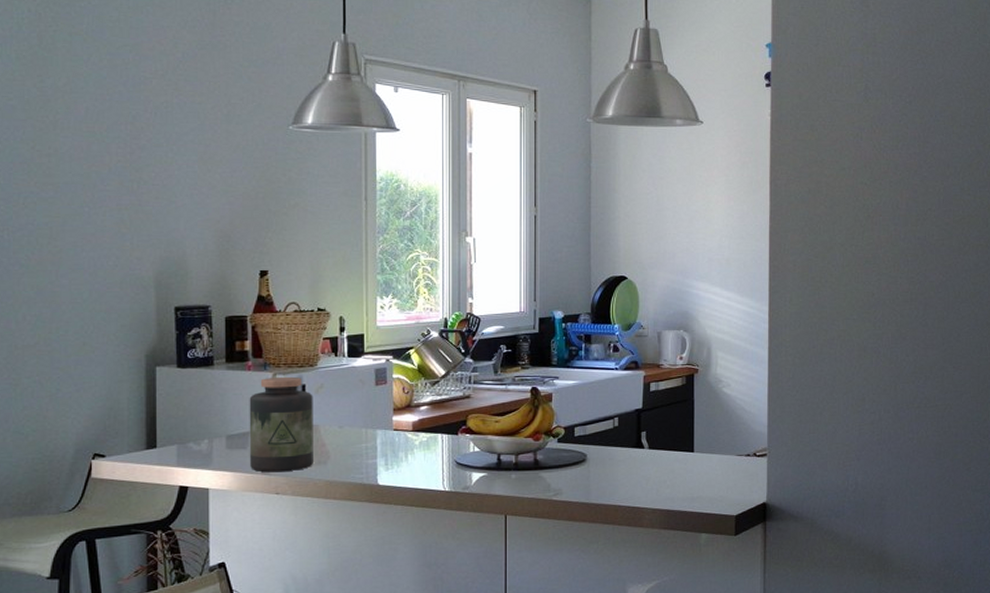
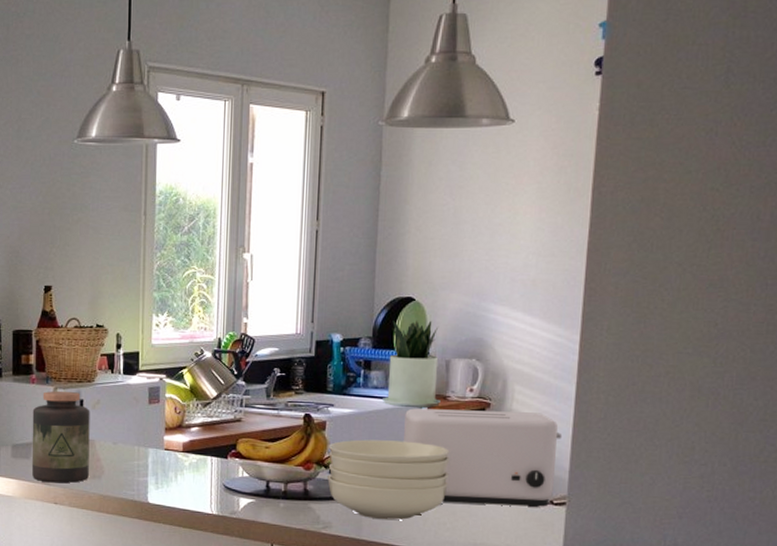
bowl: none [555,407,666,483] -> present [327,439,450,521]
planter: none [603,296,655,377] -> present [383,320,441,408]
toaster: none [624,375,760,462] -> present [404,408,563,508]

